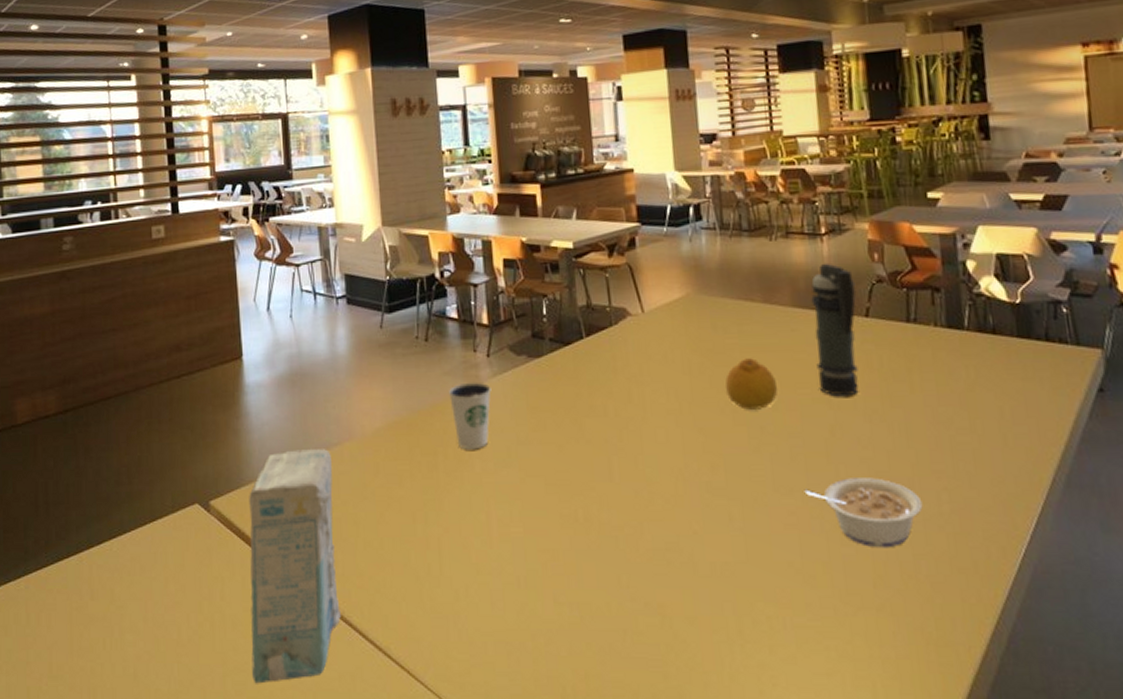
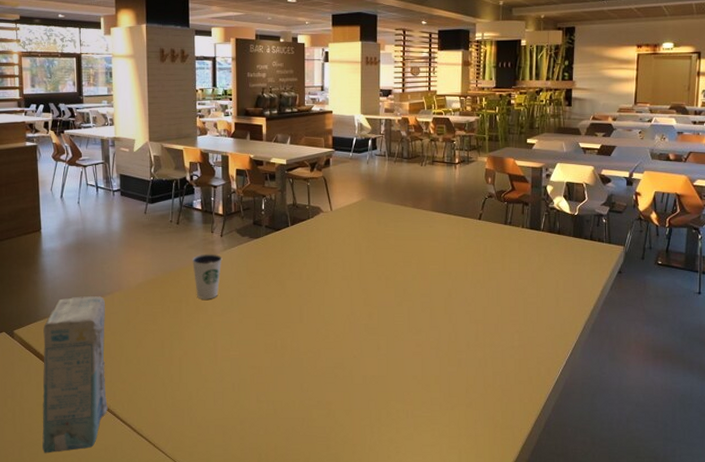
fruit: present [724,358,778,410] -> none [382,244,417,278]
legume: present [804,478,923,548] -> none [428,324,502,368]
smoke grenade: present [811,264,859,397] -> none [444,184,475,271]

